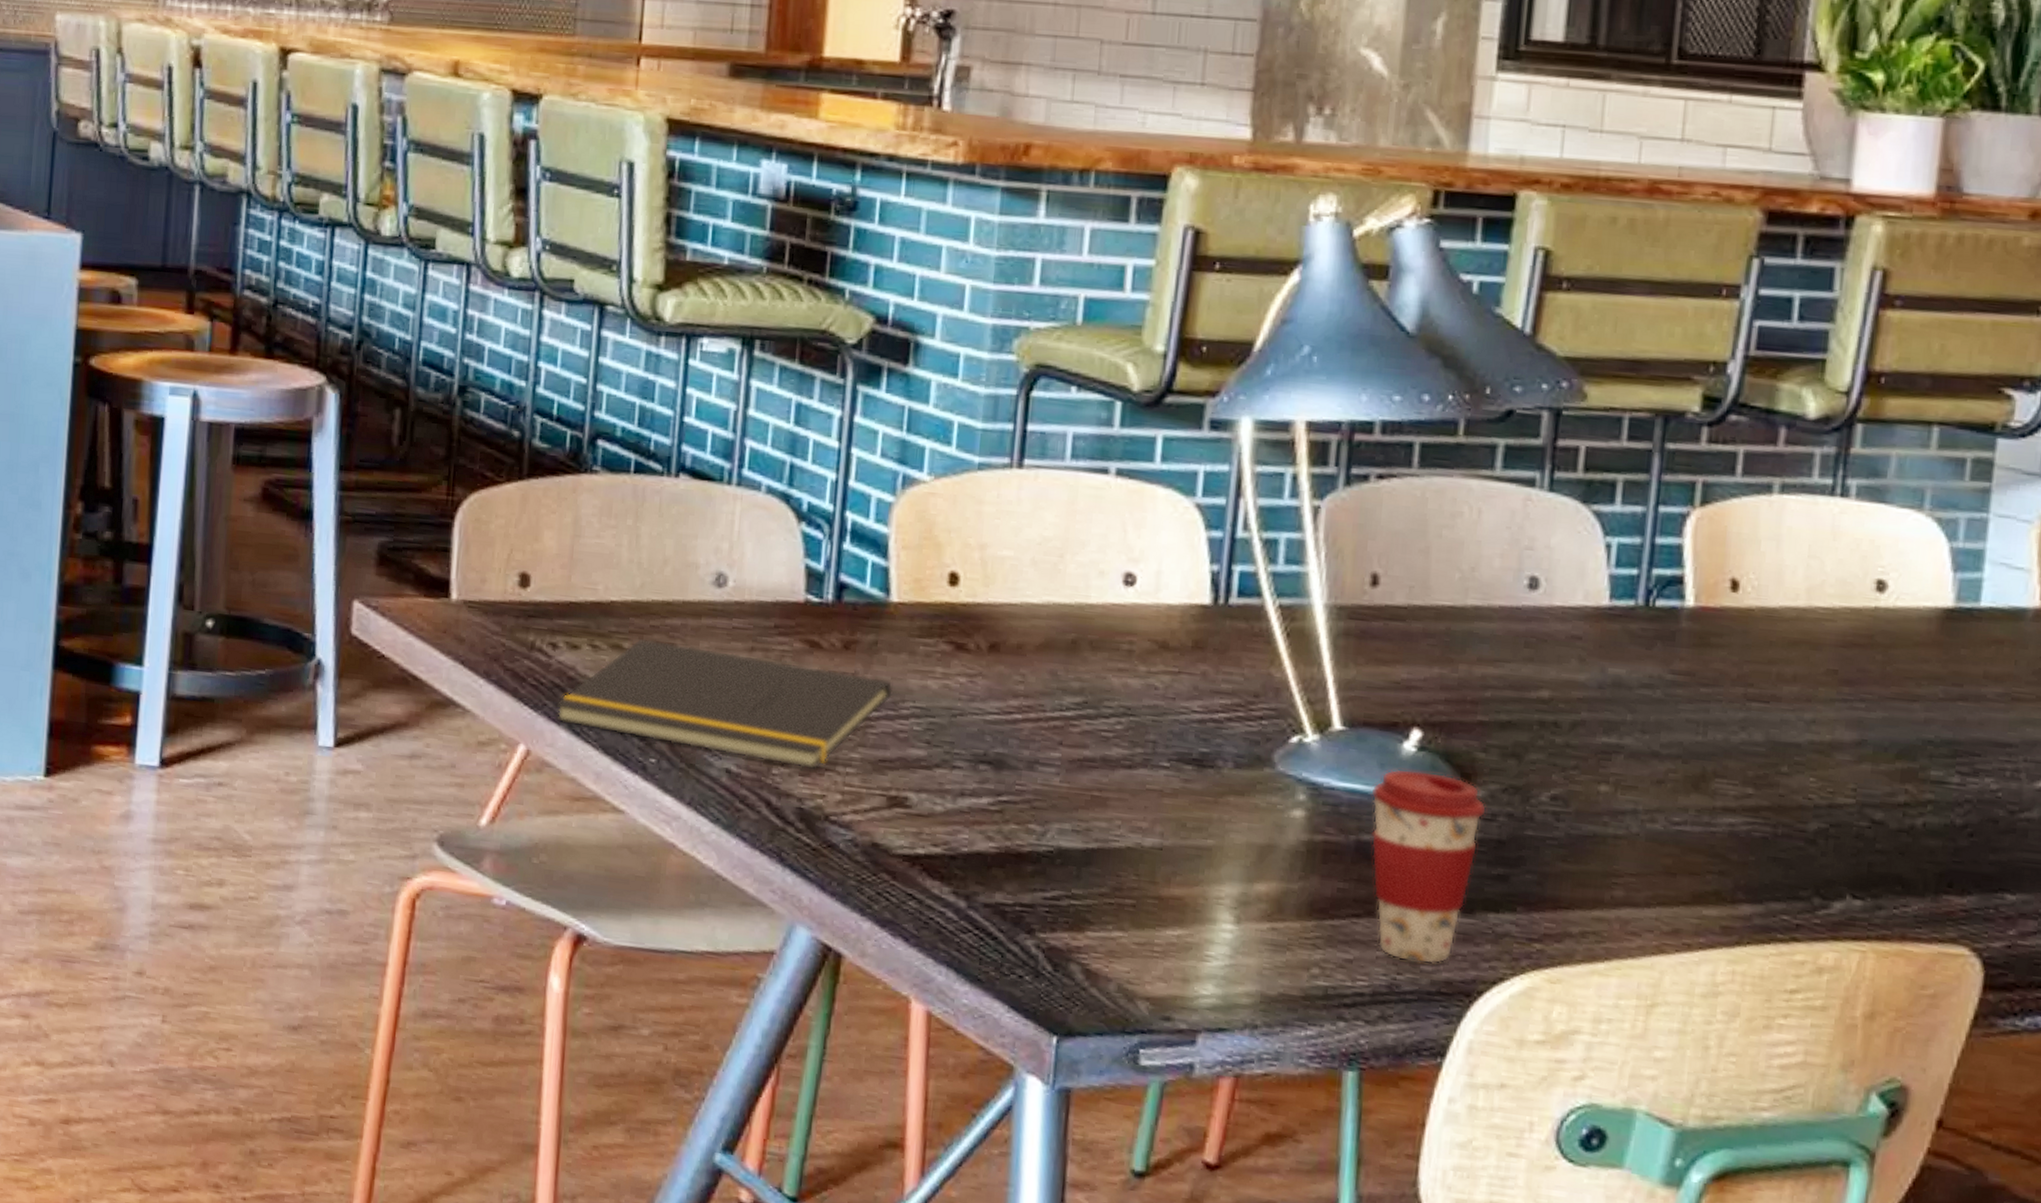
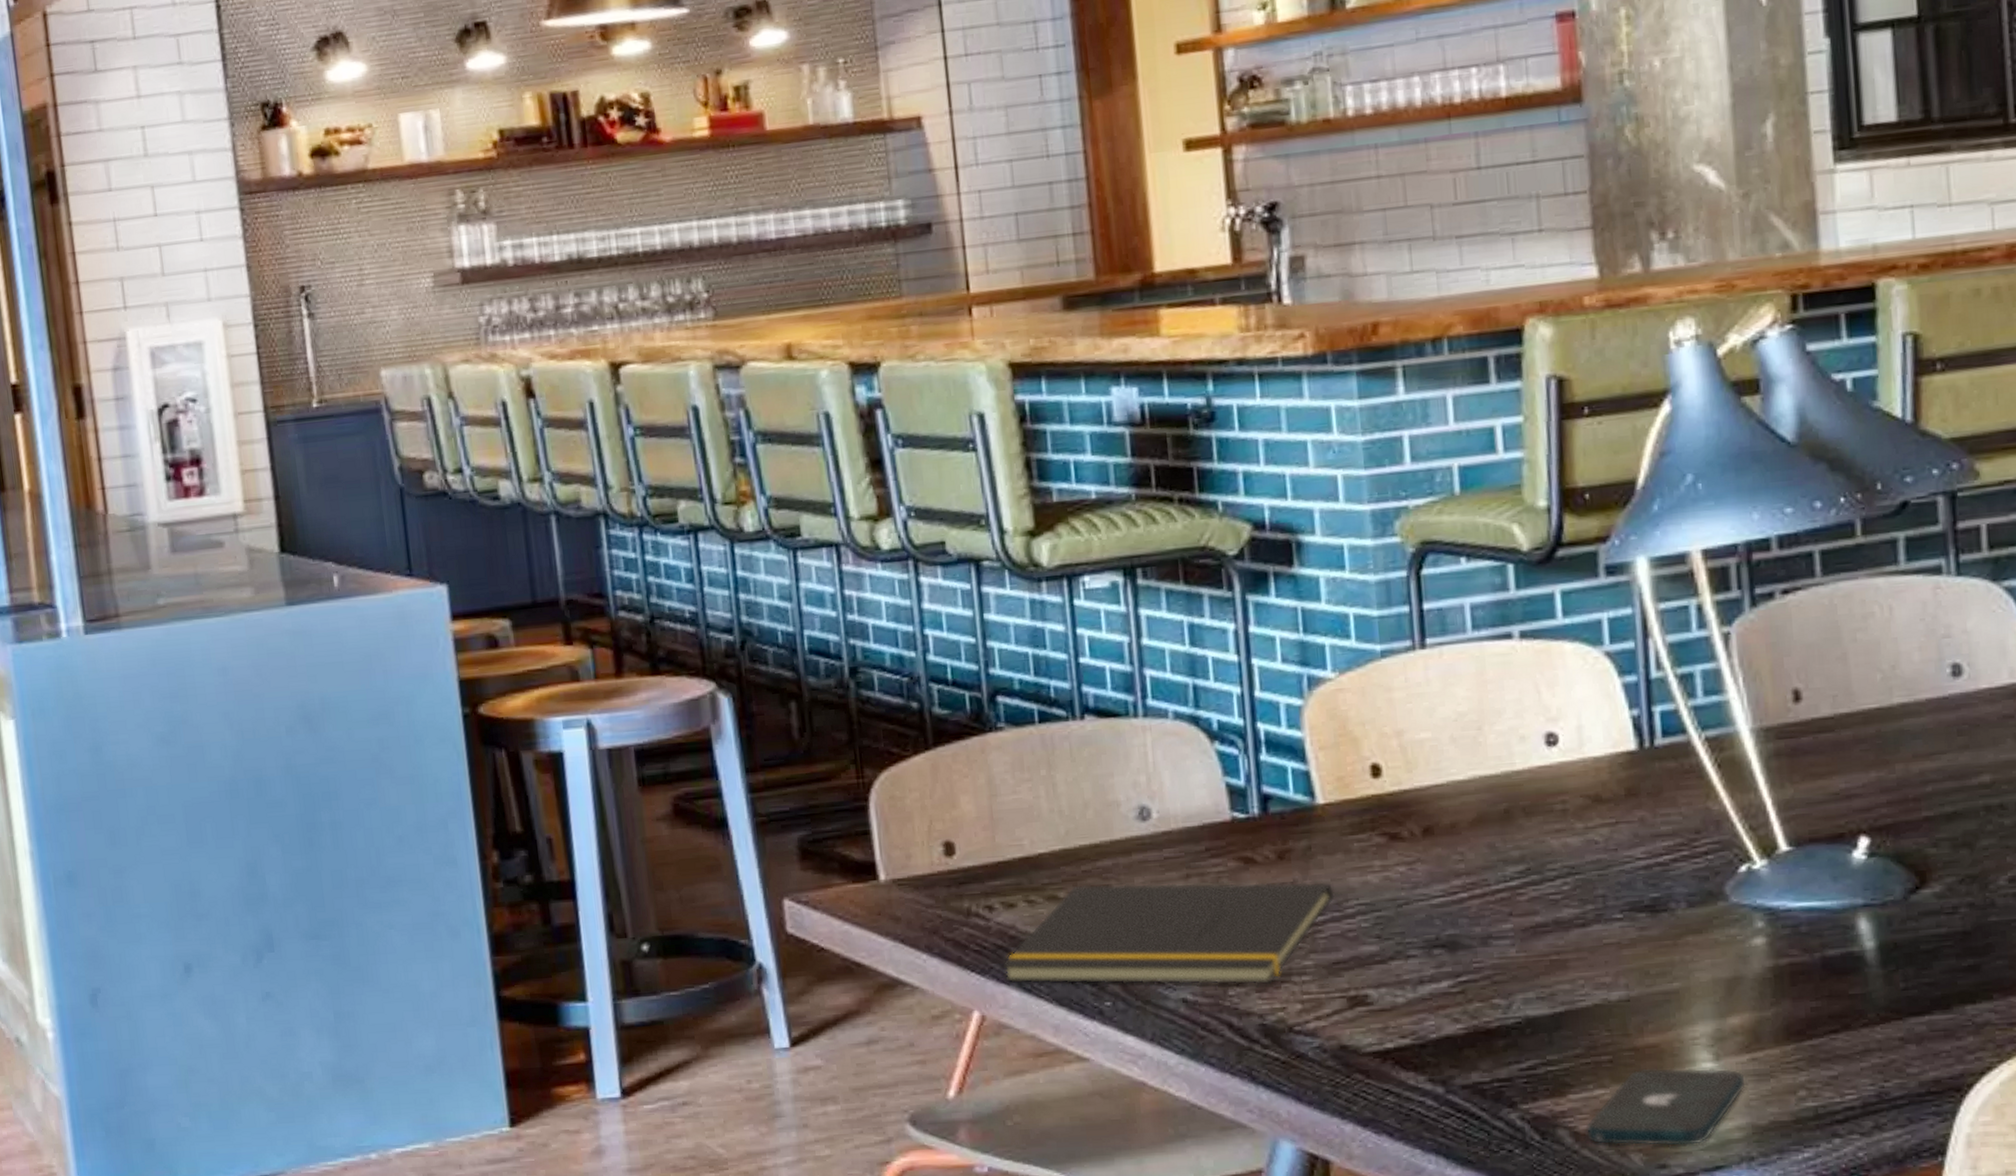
smartphone: none [1097,918,1262,1004] -> present [1585,1067,1746,1147]
coffee cup: present [1371,768,1486,964] -> none [1828,875,1946,1068]

